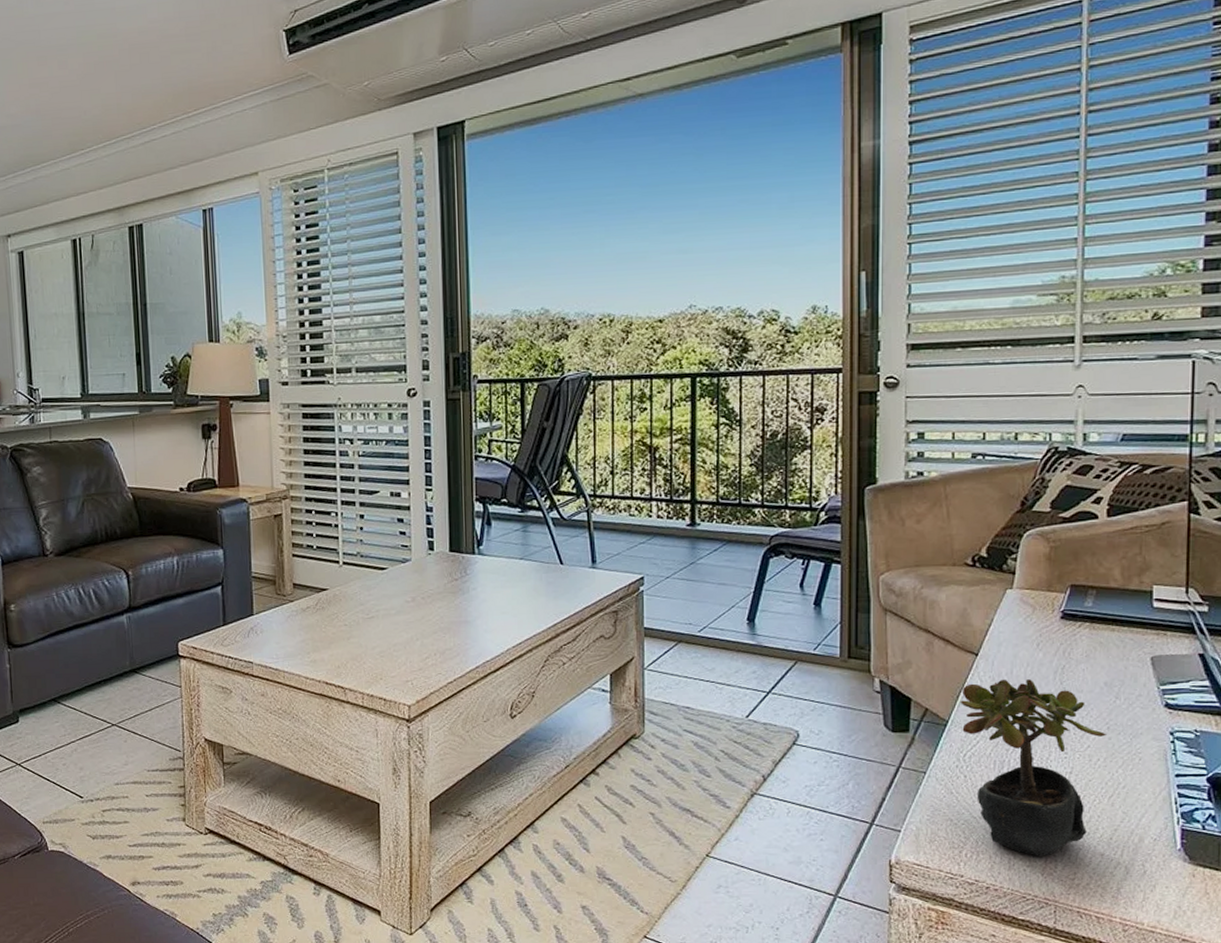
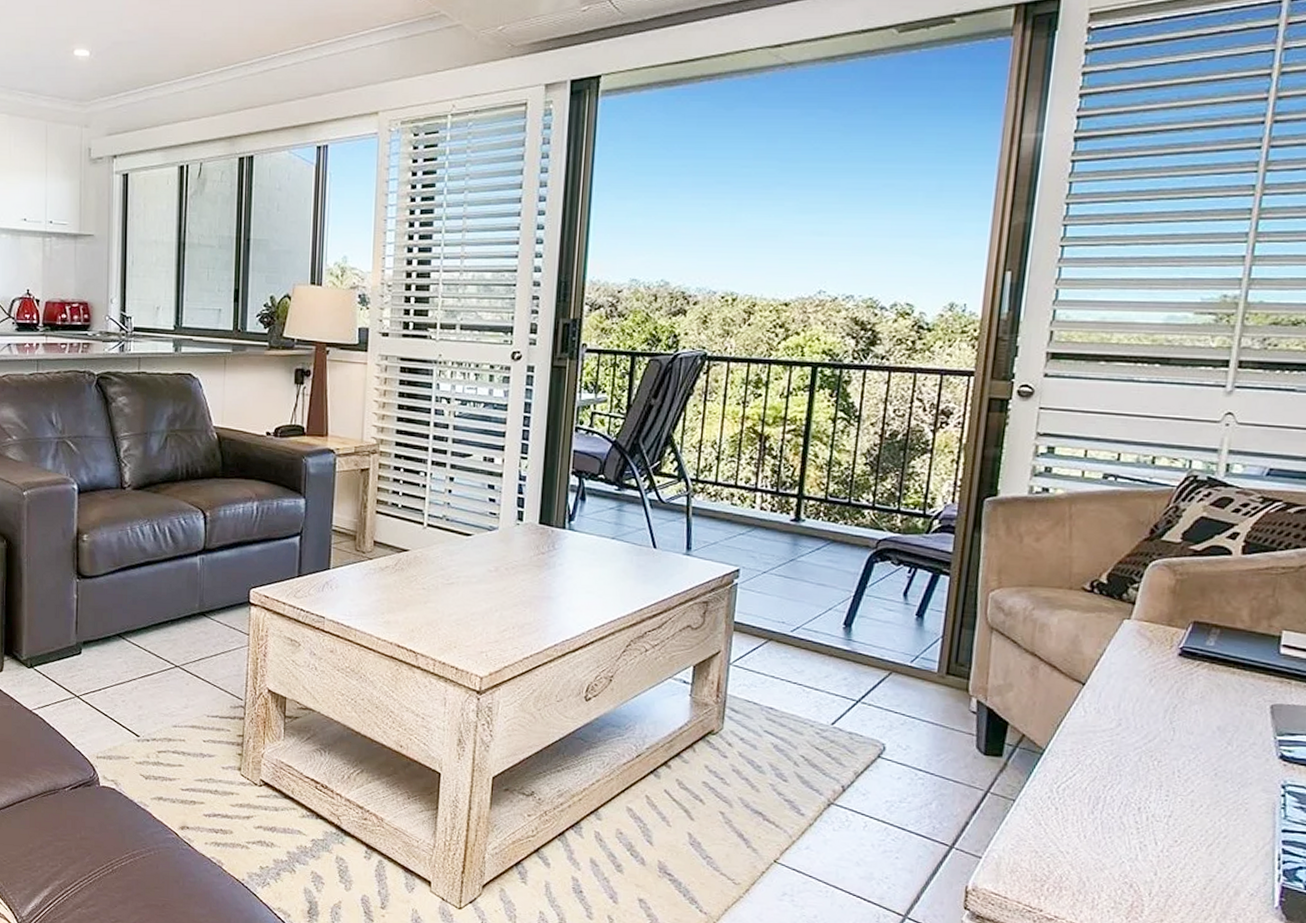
succulent plant: present [960,679,1106,856] -> none [1059,712,1213,900]

